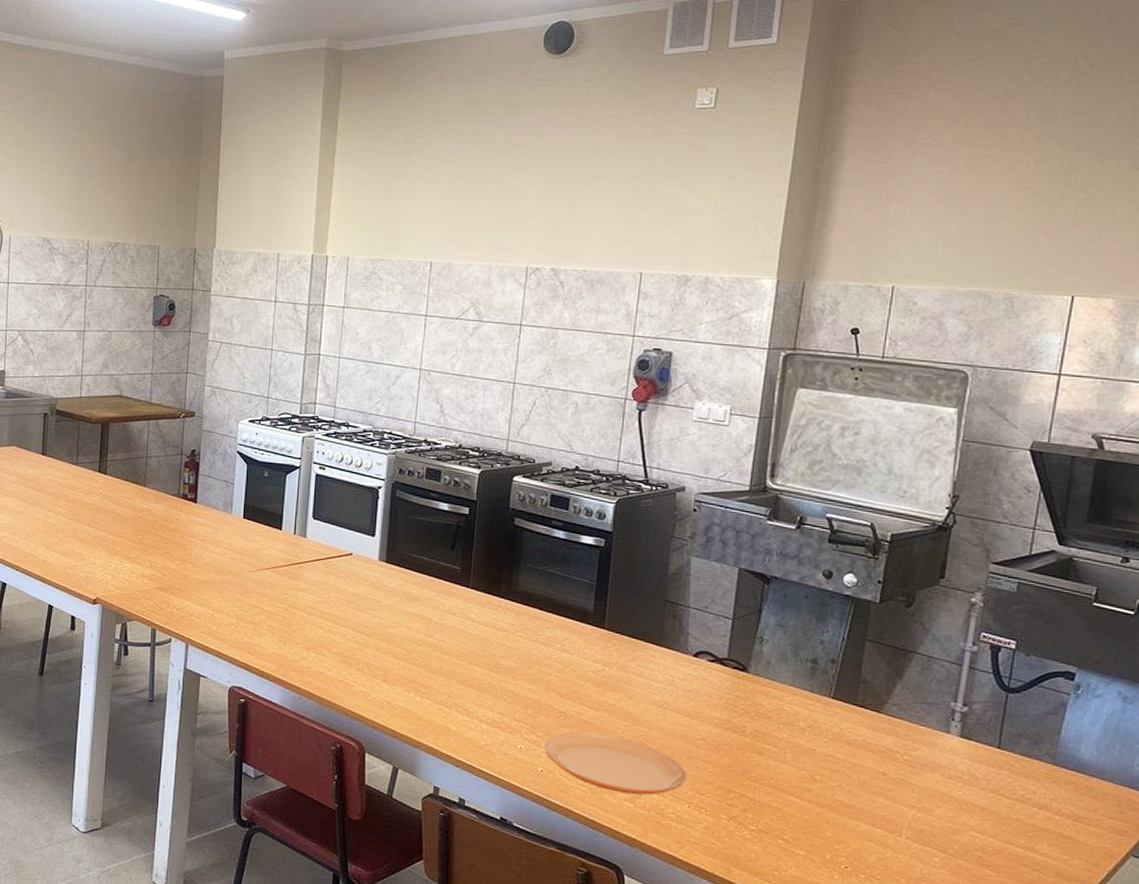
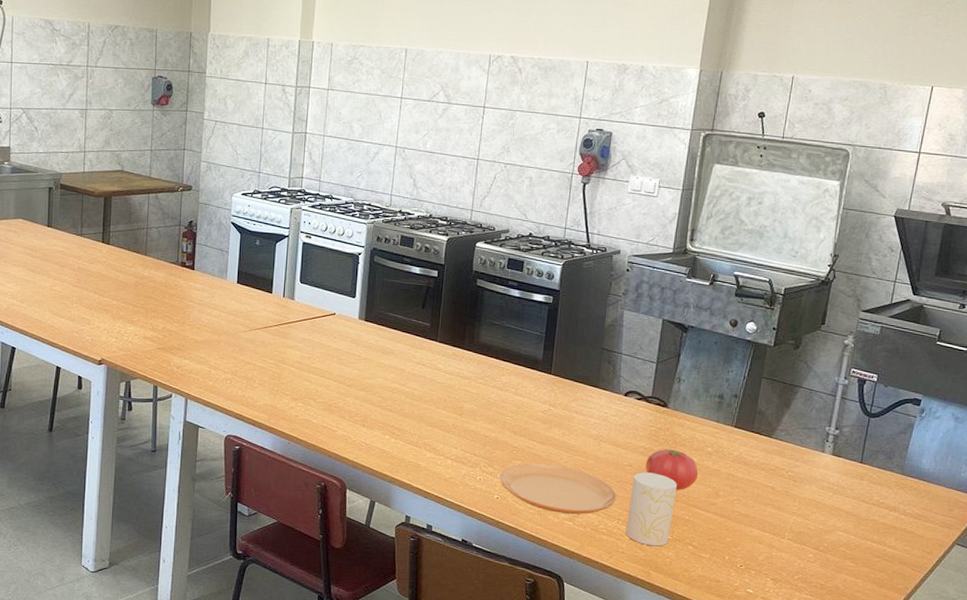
cup: none [698,748,763,838] -> present [625,472,678,547]
tomato: none [721,721,789,772] -> present [645,449,699,490]

